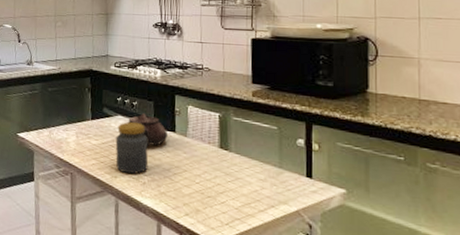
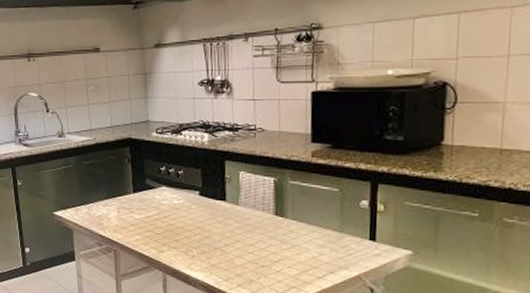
jar: present [115,122,149,174] -> none [160,193,197,247]
teapot: present [128,113,168,146] -> none [174,183,218,218]

